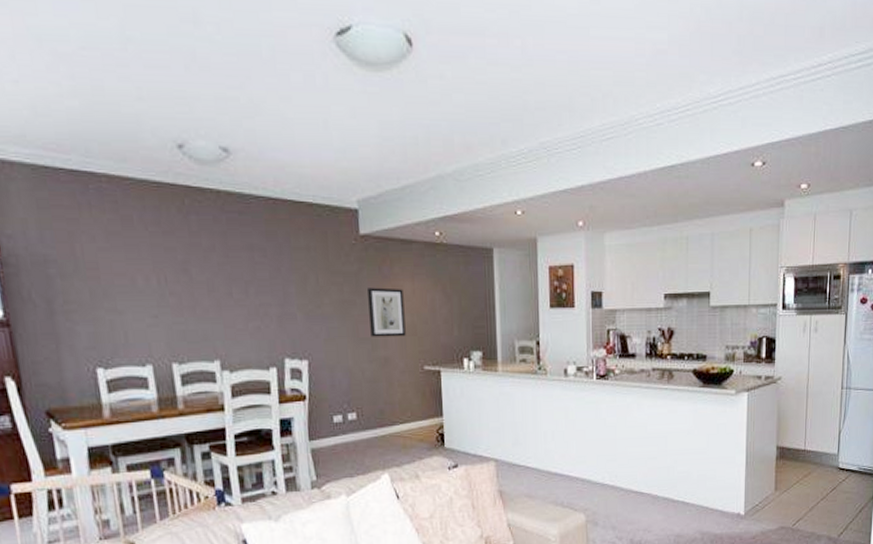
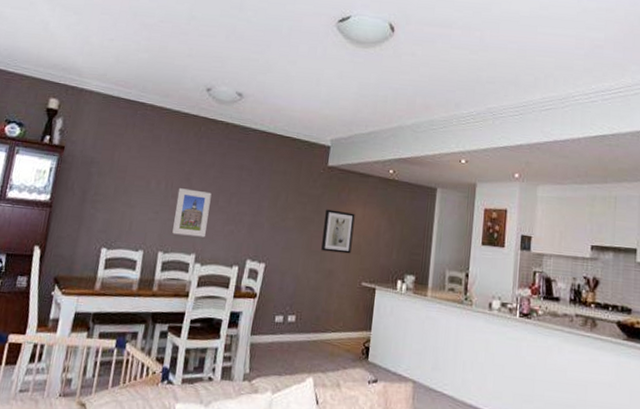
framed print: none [176,282,226,340] -> present [172,188,212,237]

